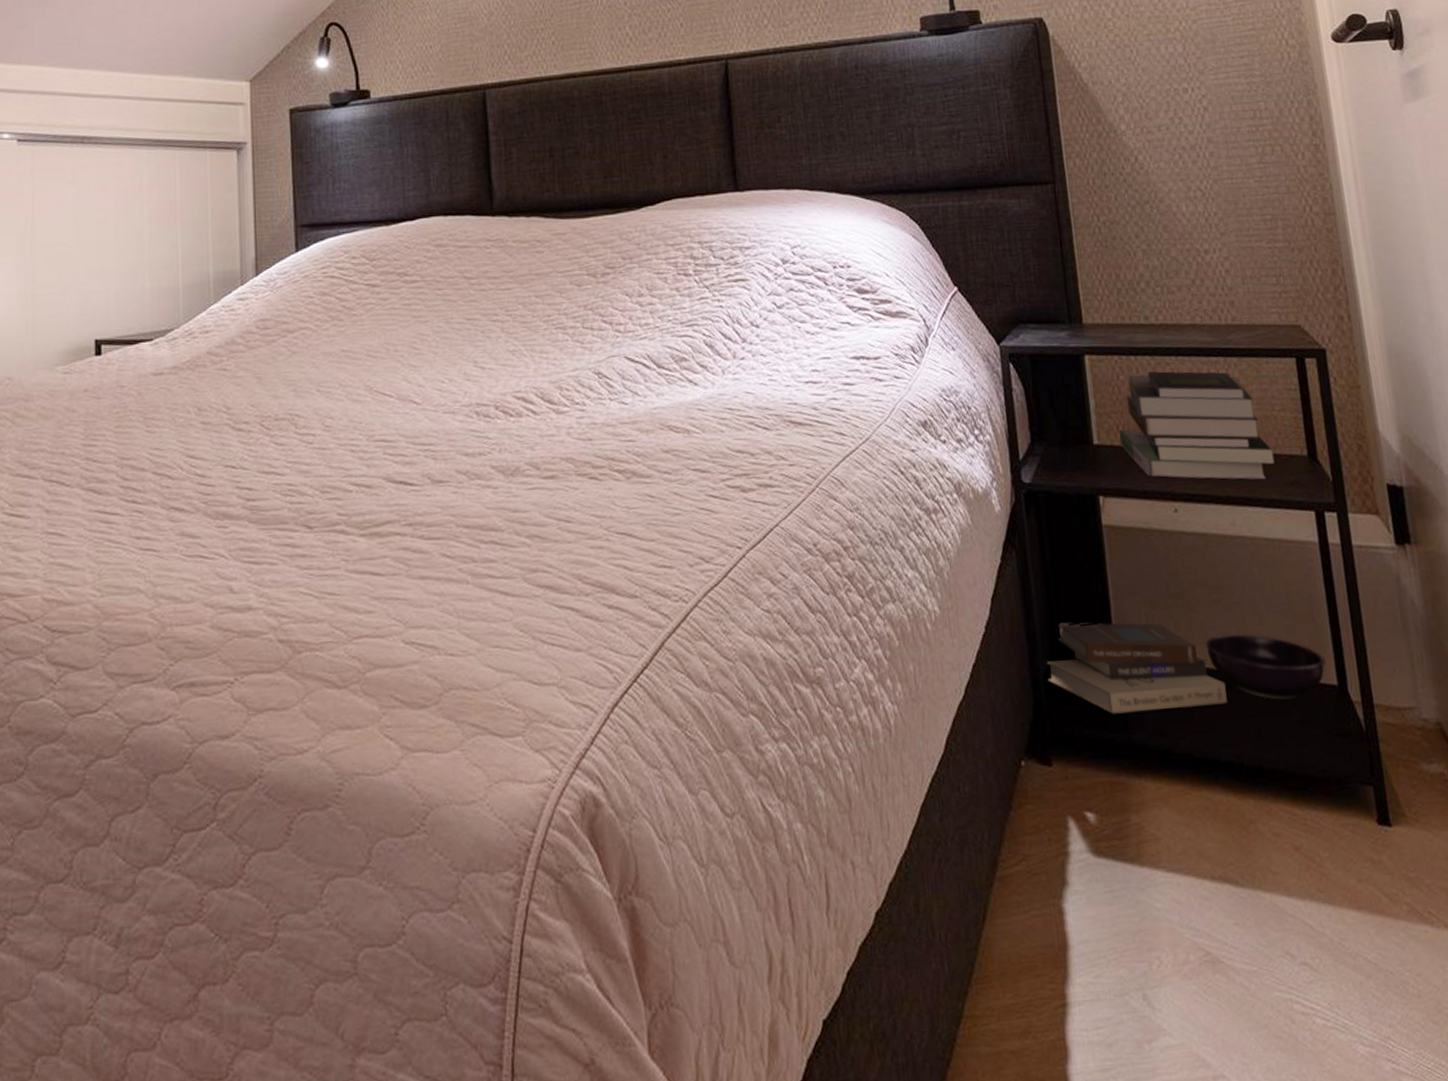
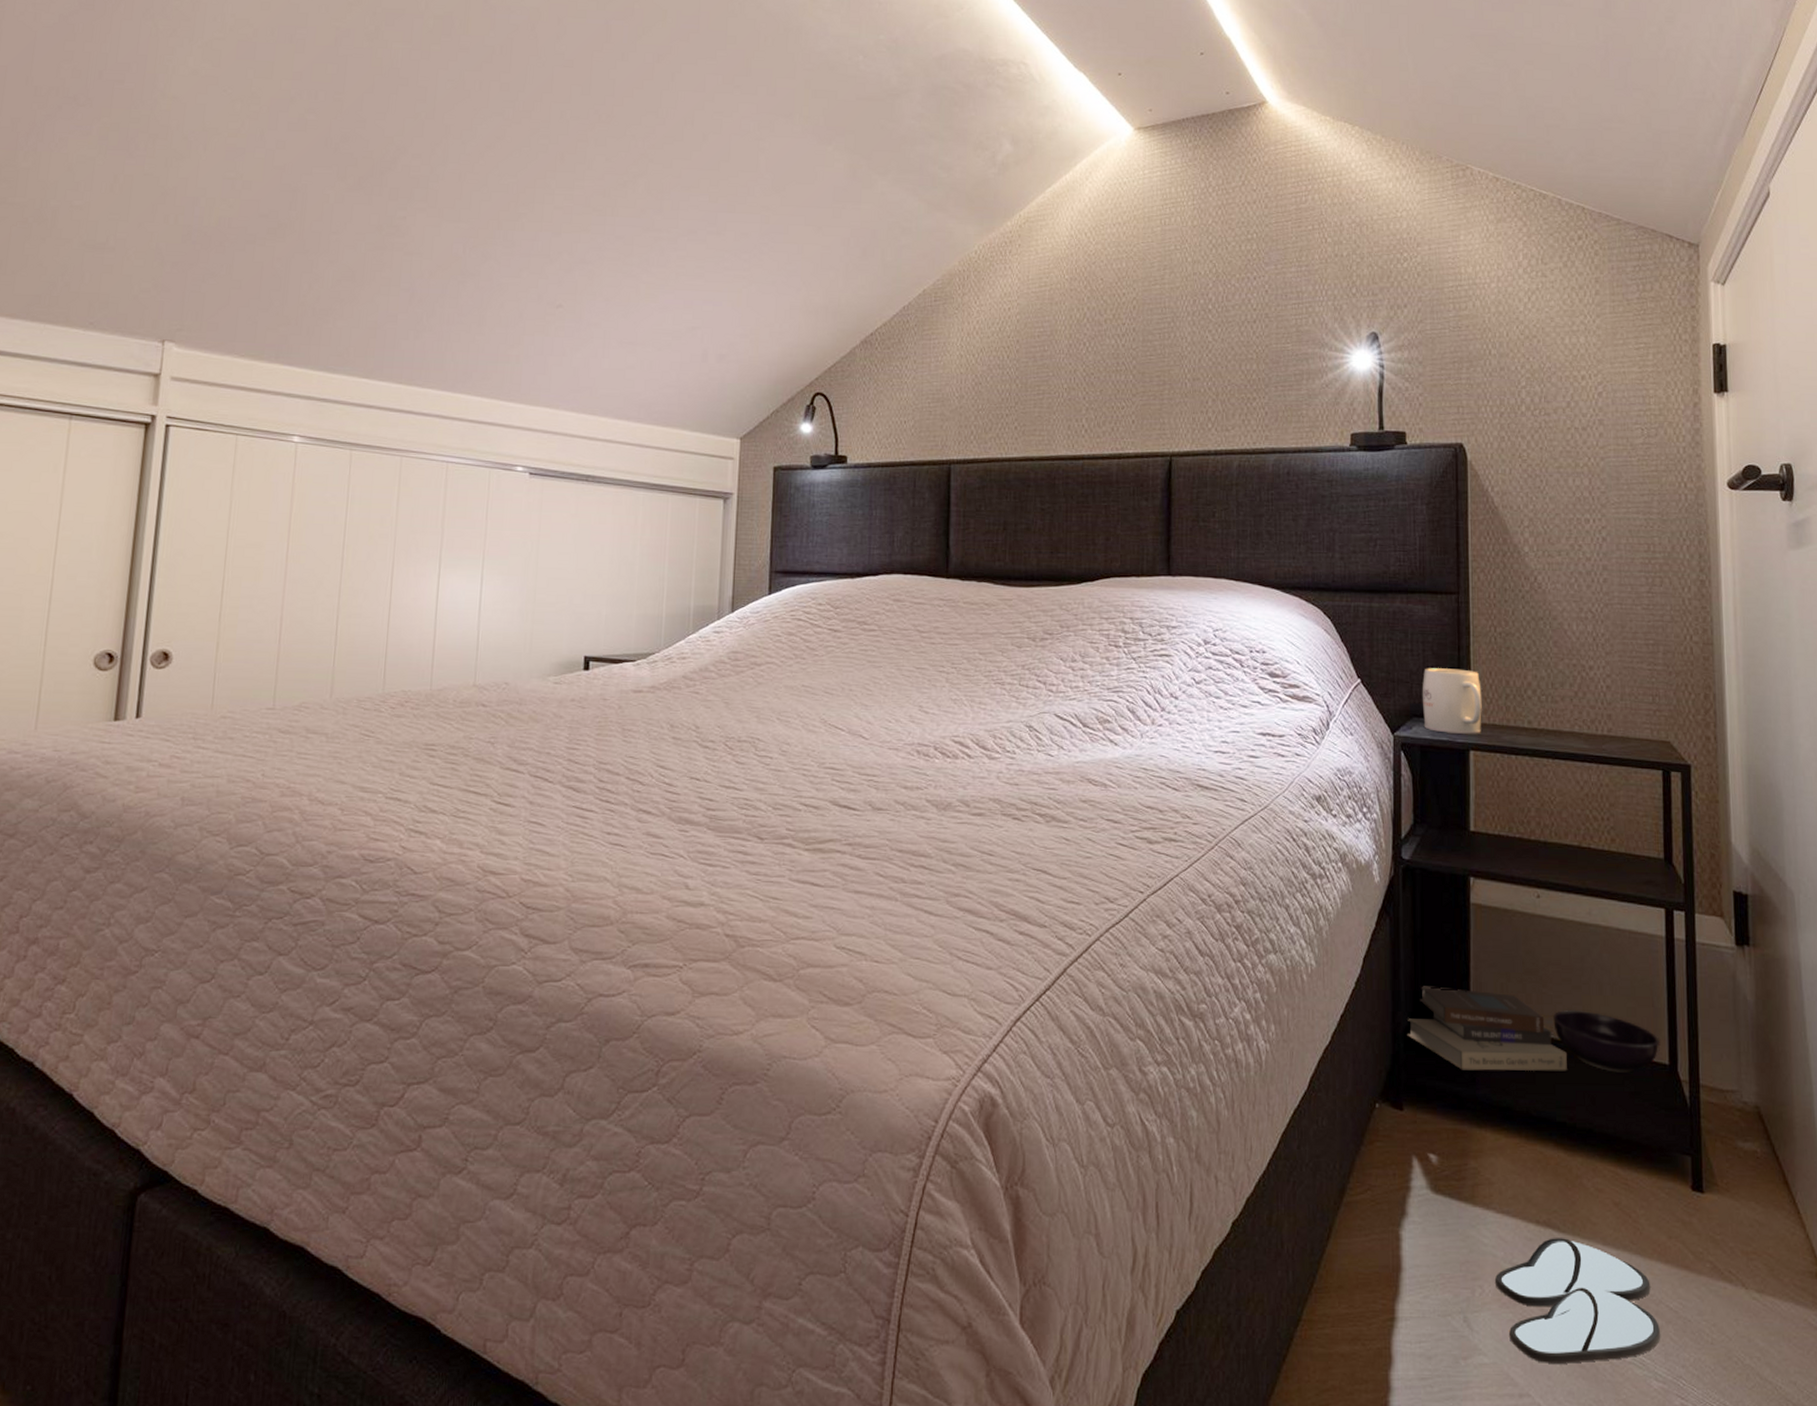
mug: none [1025,266,1095,339] -> present [1422,668,1482,735]
books: present [1119,371,1275,480] -> none [1494,770,1633,877]
slippers: none [1172,893,1362,1038] -> present [1494,1238,1661,1364]

